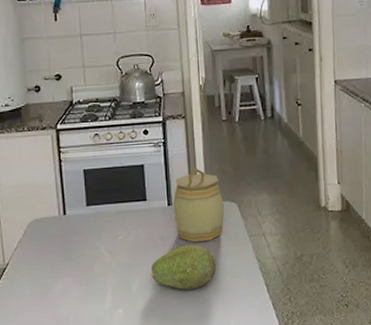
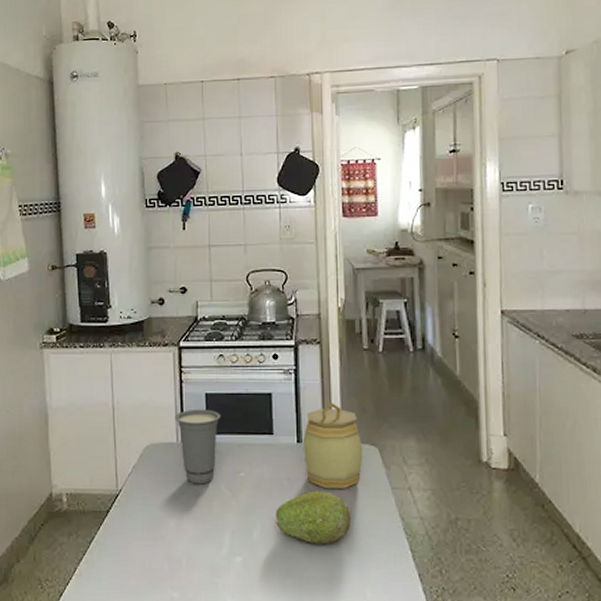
cup: none [56,183,99,251] -> present [175,409,221,484]

